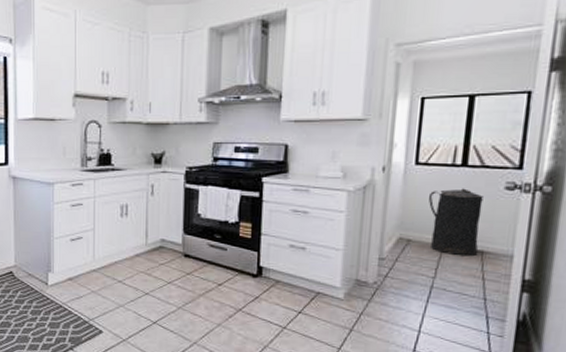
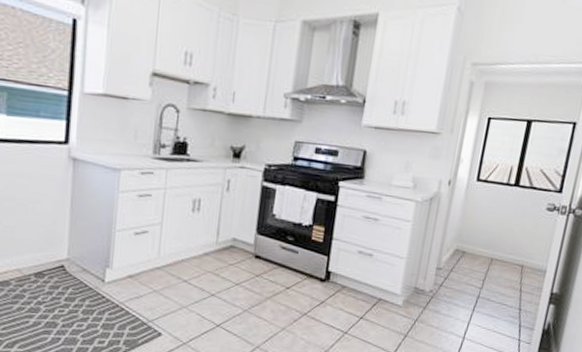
trash can: present [429,188,483,257] -> none [481,206,529,270]

